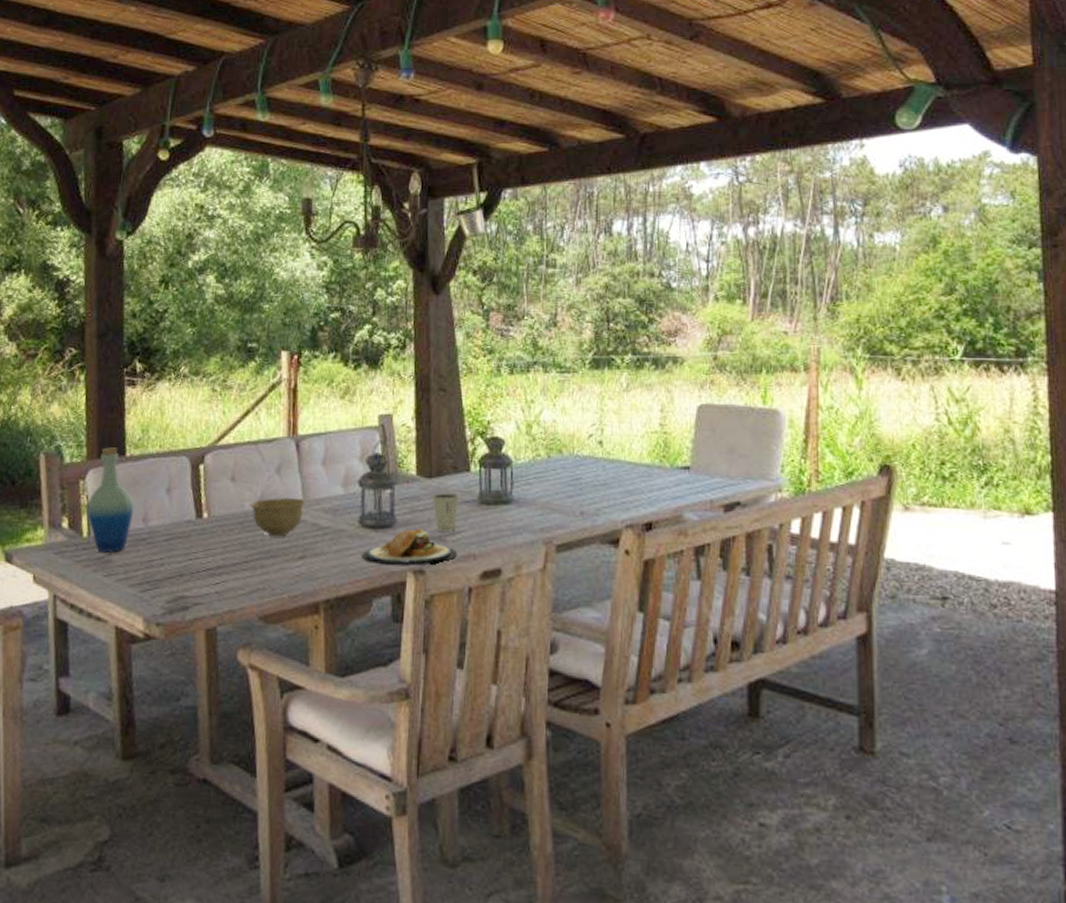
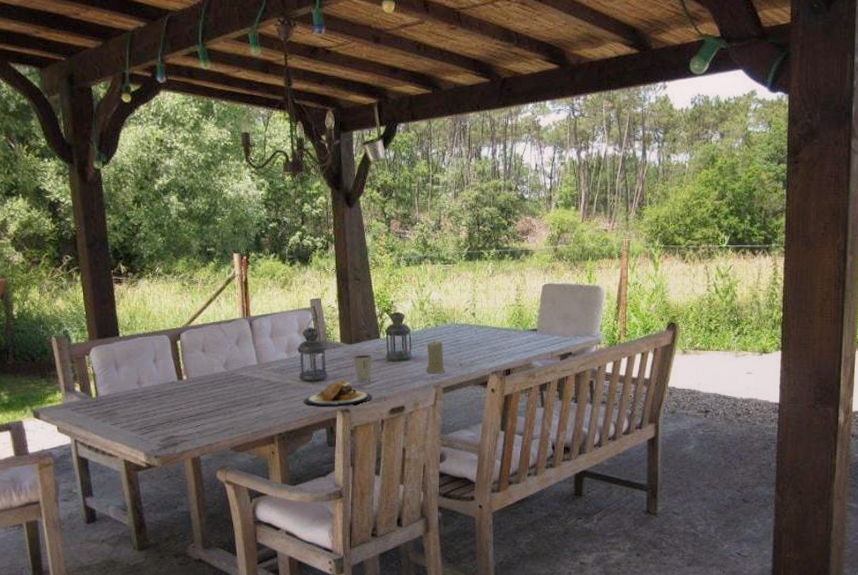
bottle: present [86,447,134,553] -> none [92,330,130,408]
bowl: present [249,498,306,537] -> none [217,363,260,391]
candle: none [532,476,560,525] -> present [425,340,445,374]

